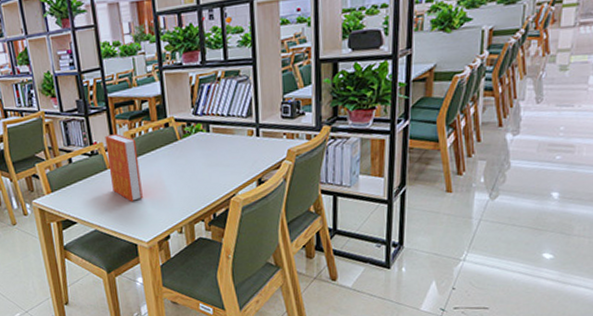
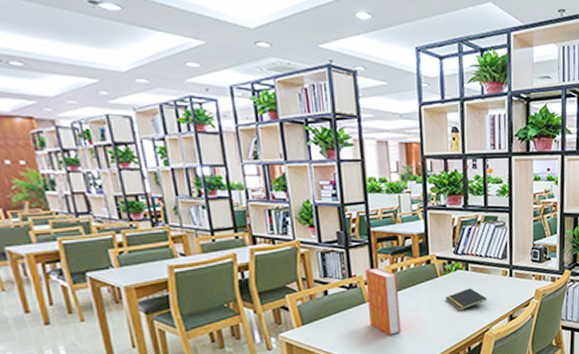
notepad: none [186,150,232,176] -> present [445,288,487,311]

